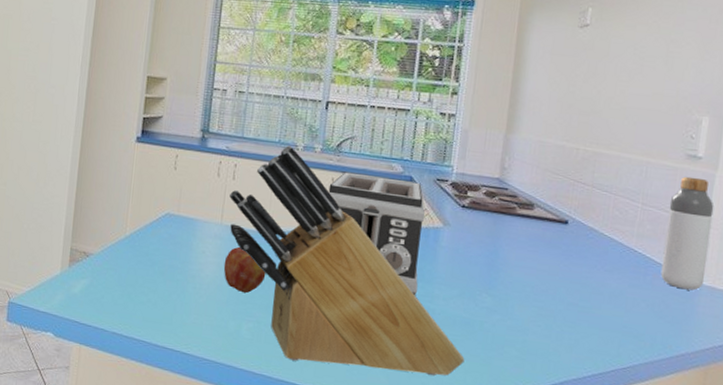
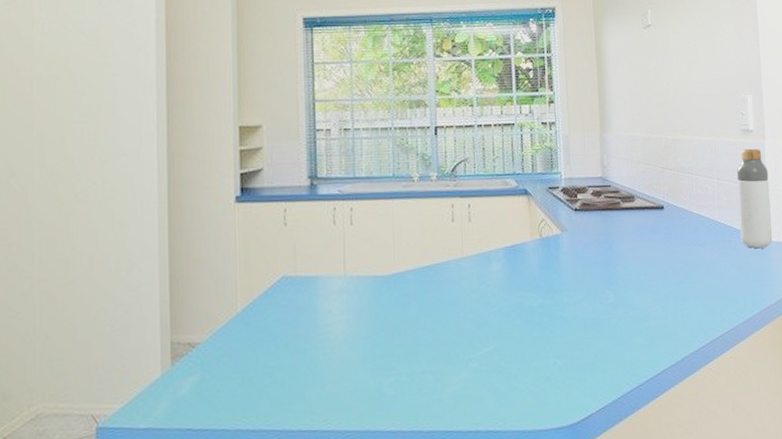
apple: present [223,246,266,294] -> none [354,296,400,347]
knife block: present [229,146,465,376] -> none [349,178,600,407]
toaster: present [328,171,426,296] -> none [450,194,548,308]

